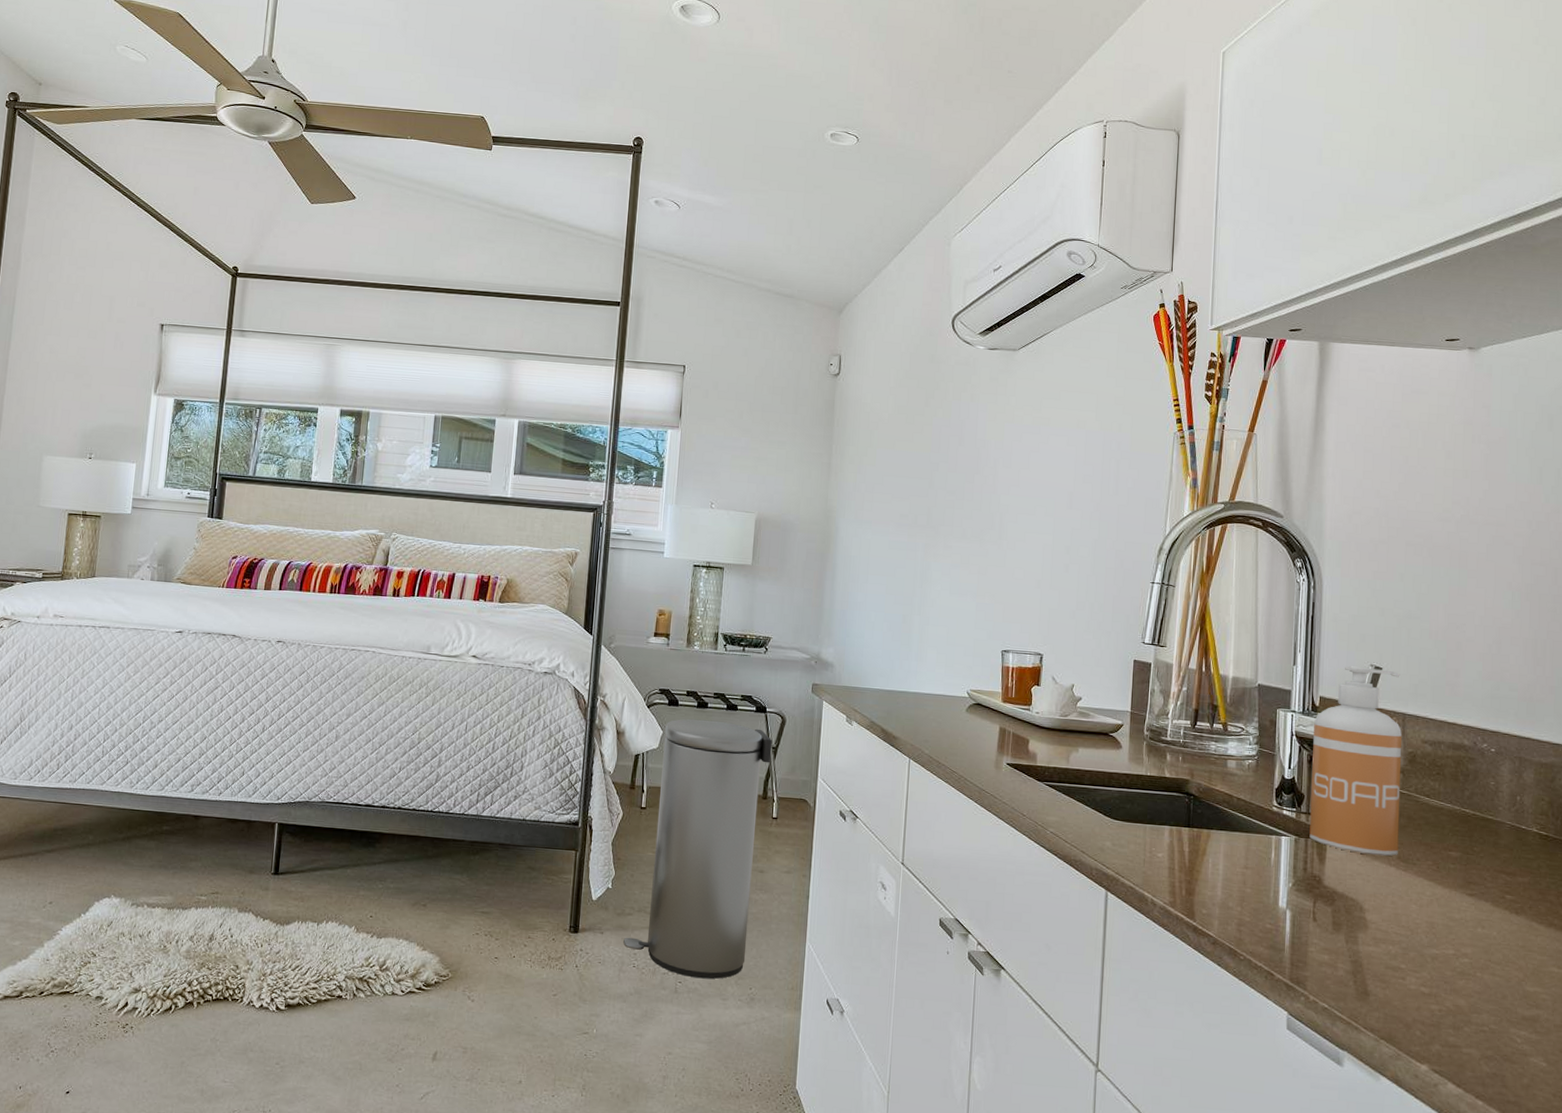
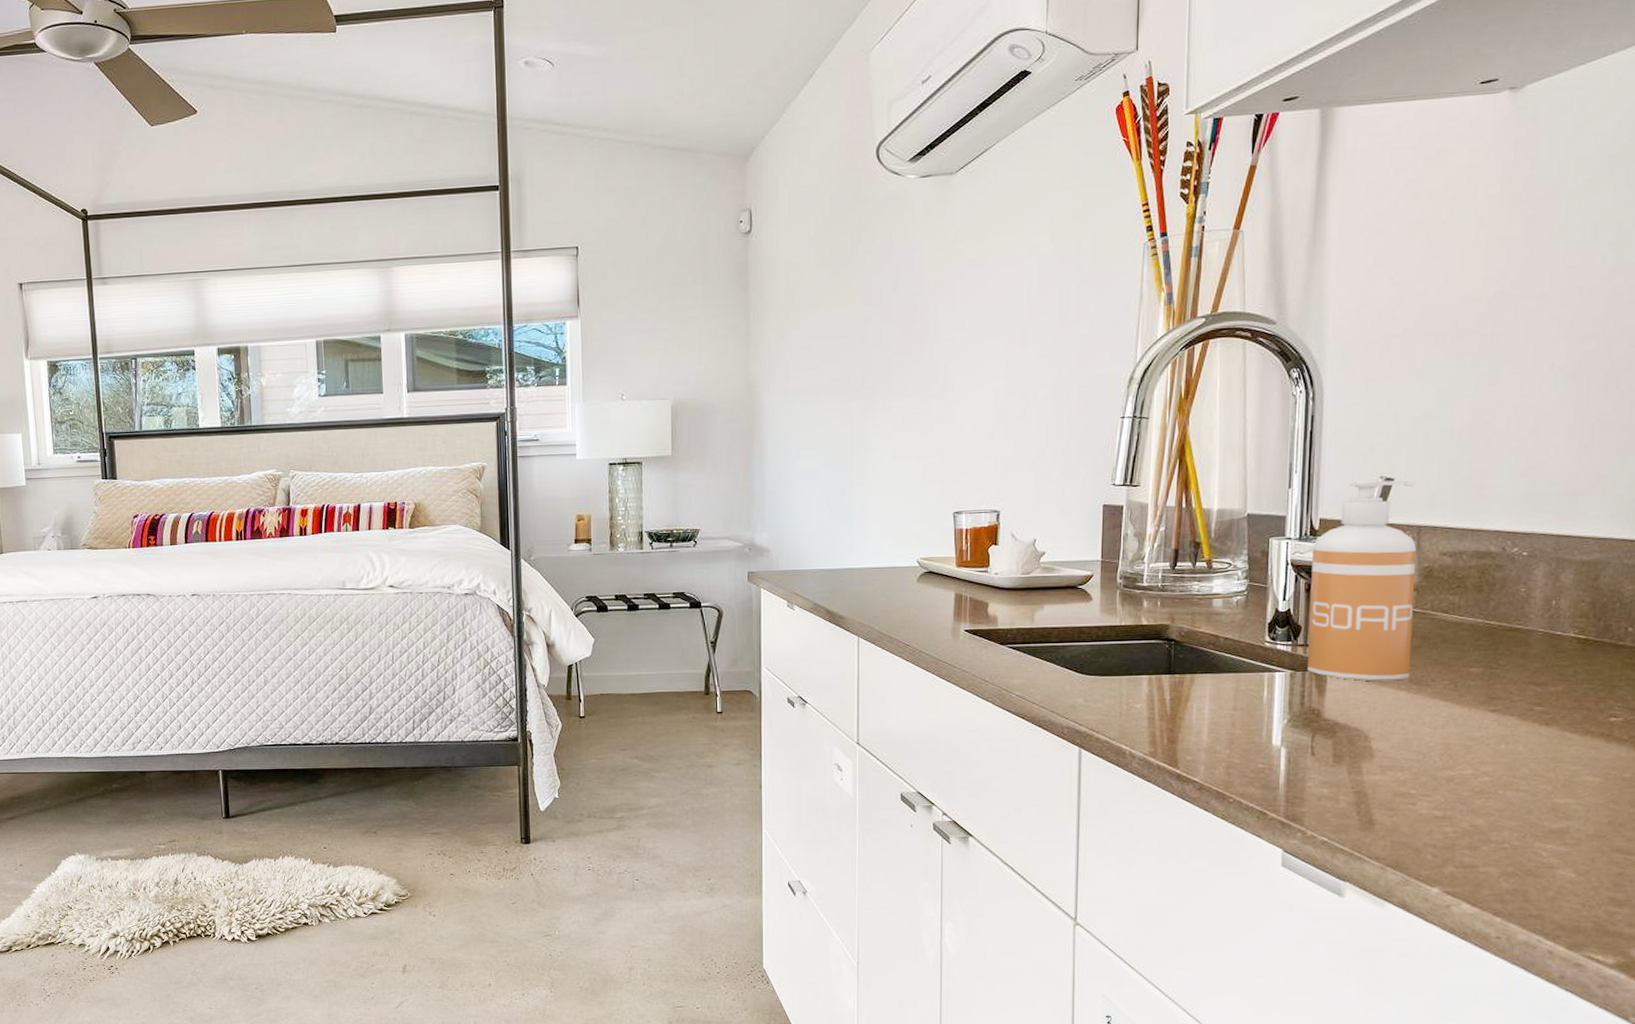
pedal bin: present [623,718,773,979] -> none [576,621,711,874]

